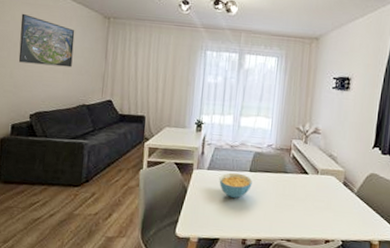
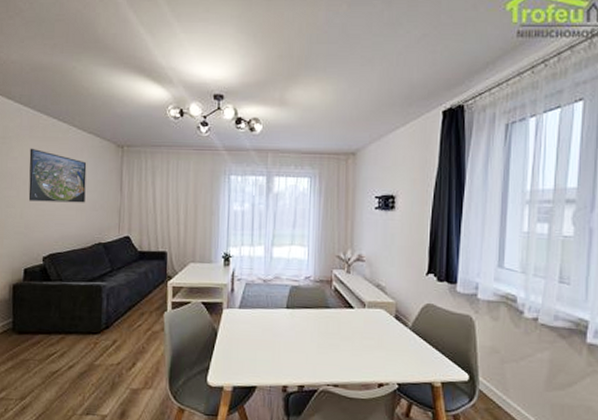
cereal bowl: present [219,172,252,199] -> none [252,310,290,340]

